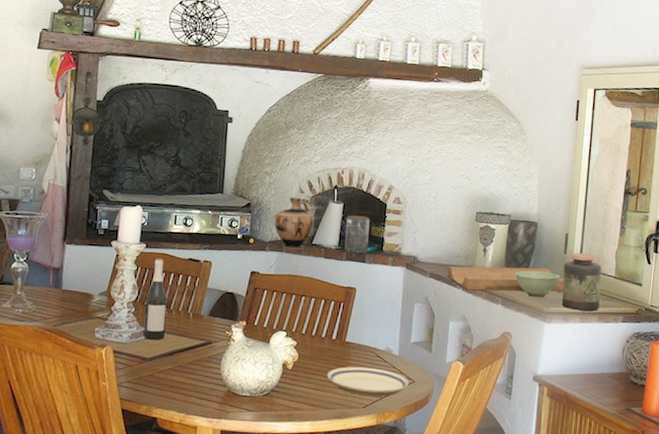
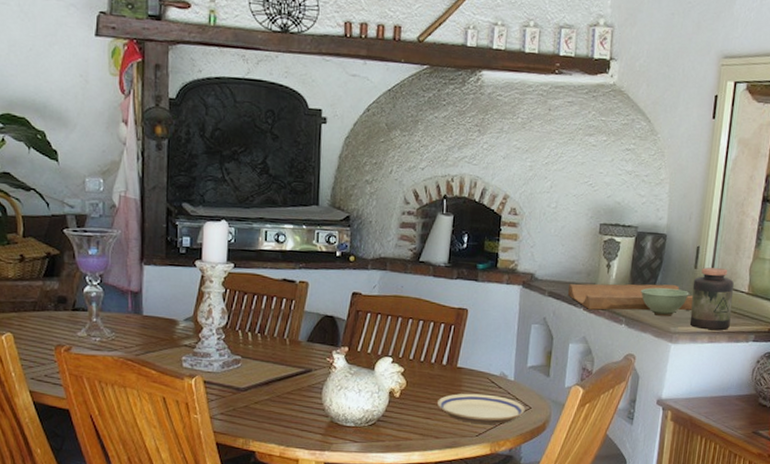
wine bottle: present [143,258,168,340] -> none [235,279,261,369]
ceramic jug: present [274,197,315,250] -> none [377,208,422,268]
jar: present [344,215,370,254] -> none [455,228,483,272]

